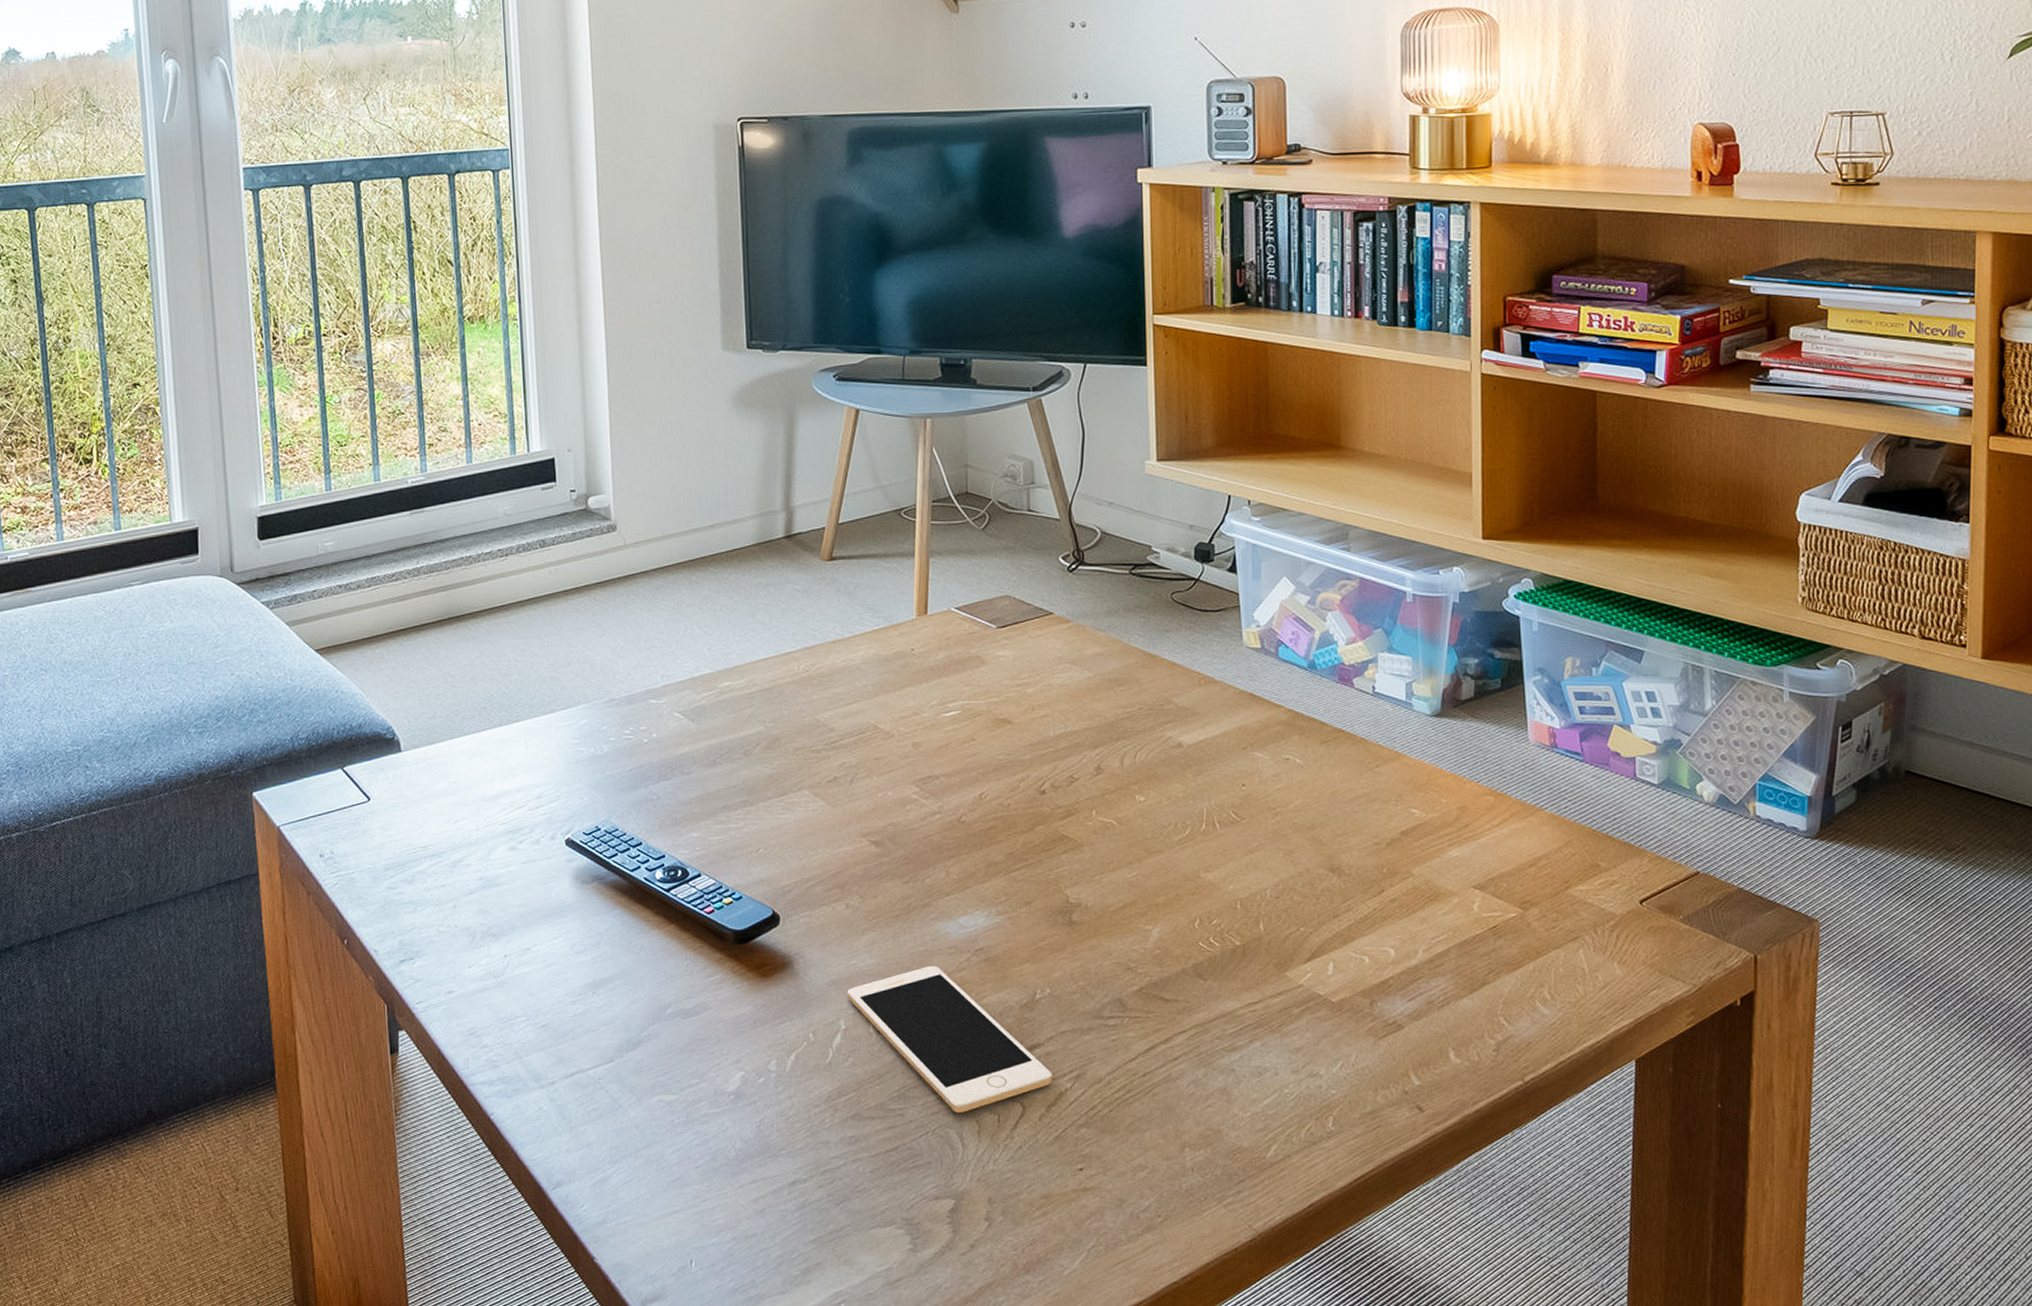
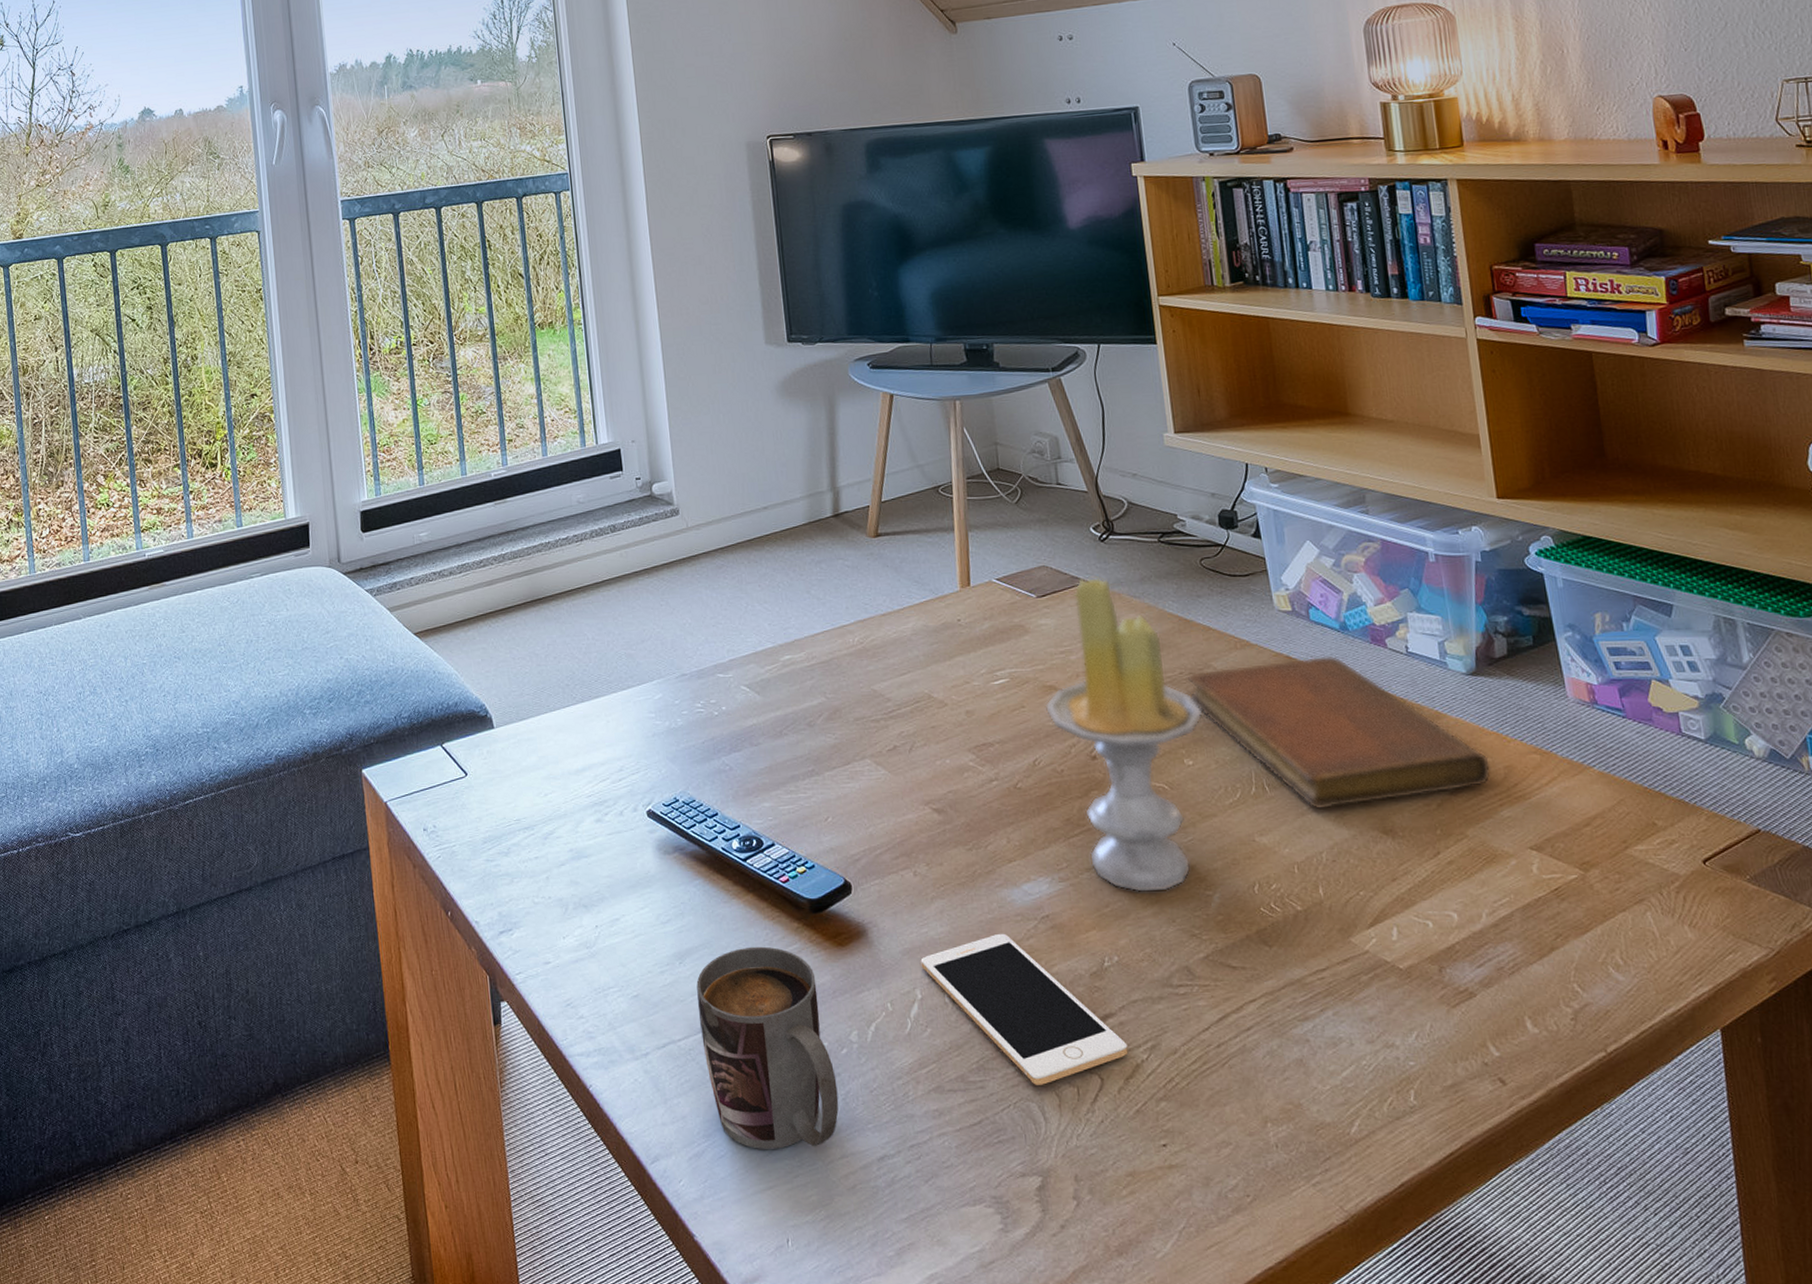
mug: none [610,977,753,1175] -> present [696,946,839,1149]
candle: none [996,609,1160,927] -> present [1044,578,1203,893]
notebook: none [1146,694,1444,847] -> present [1188,655,1492,810]

